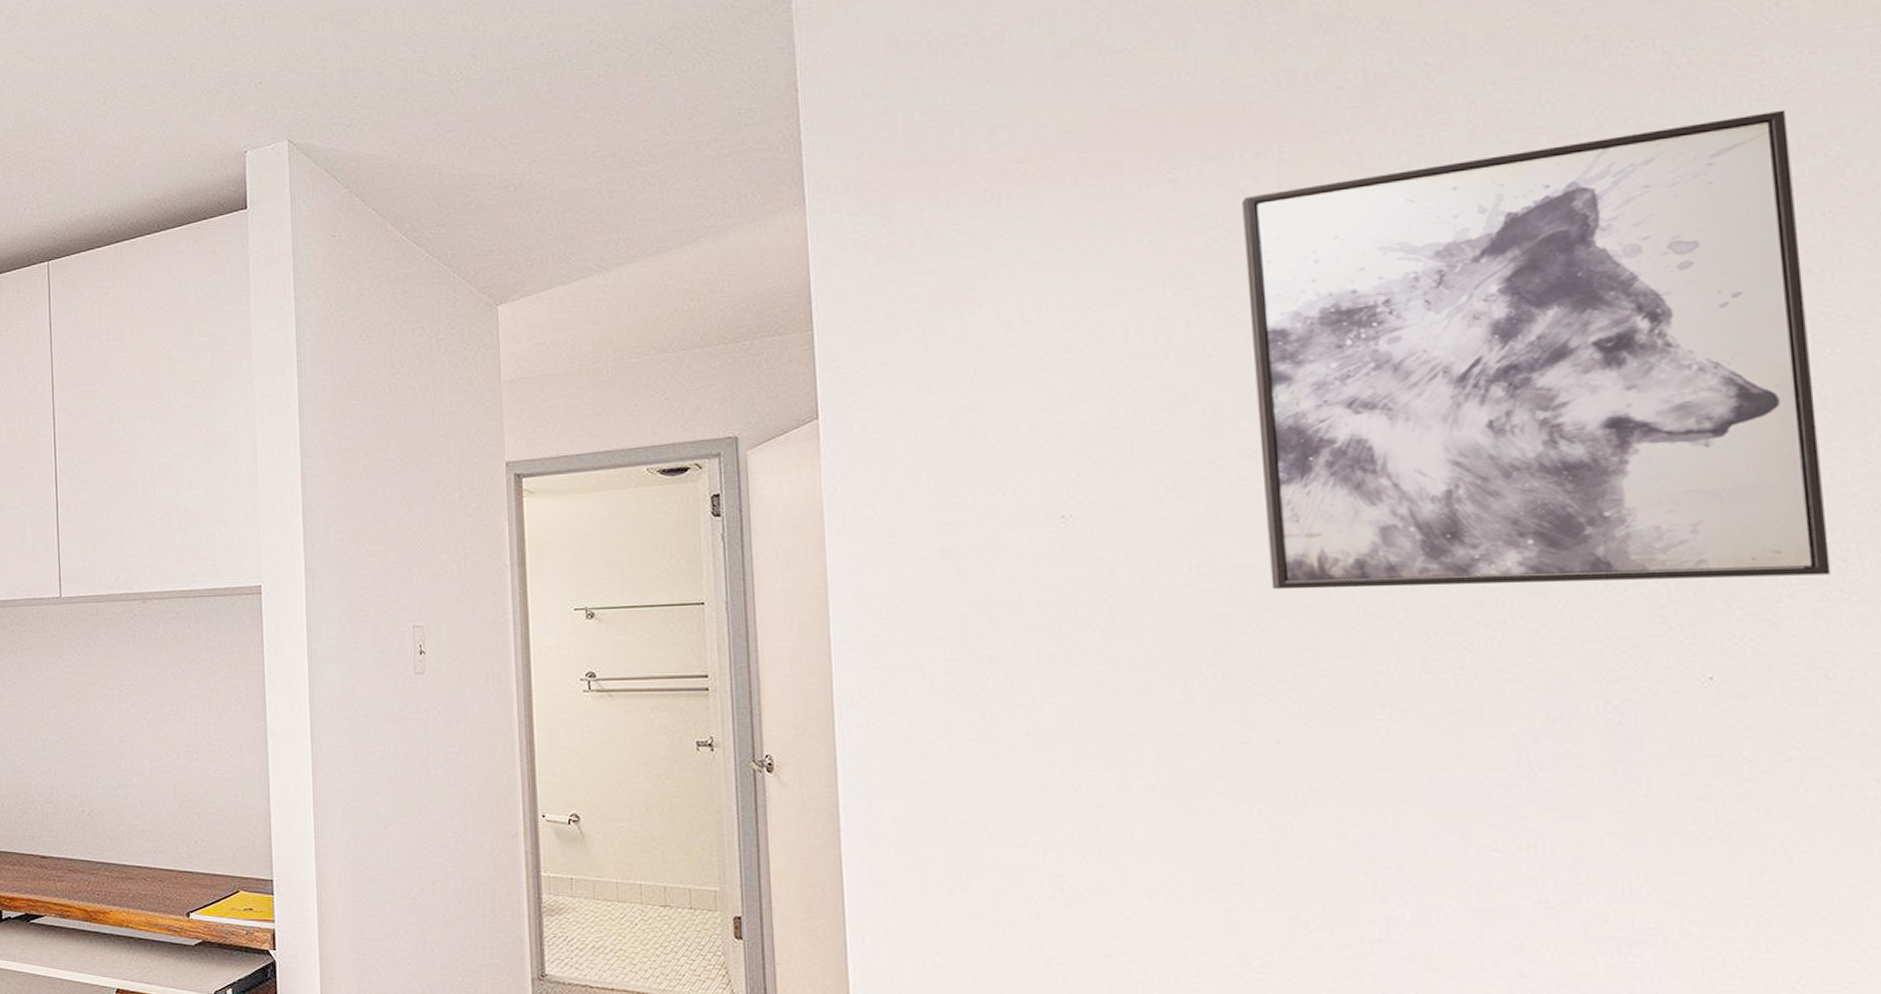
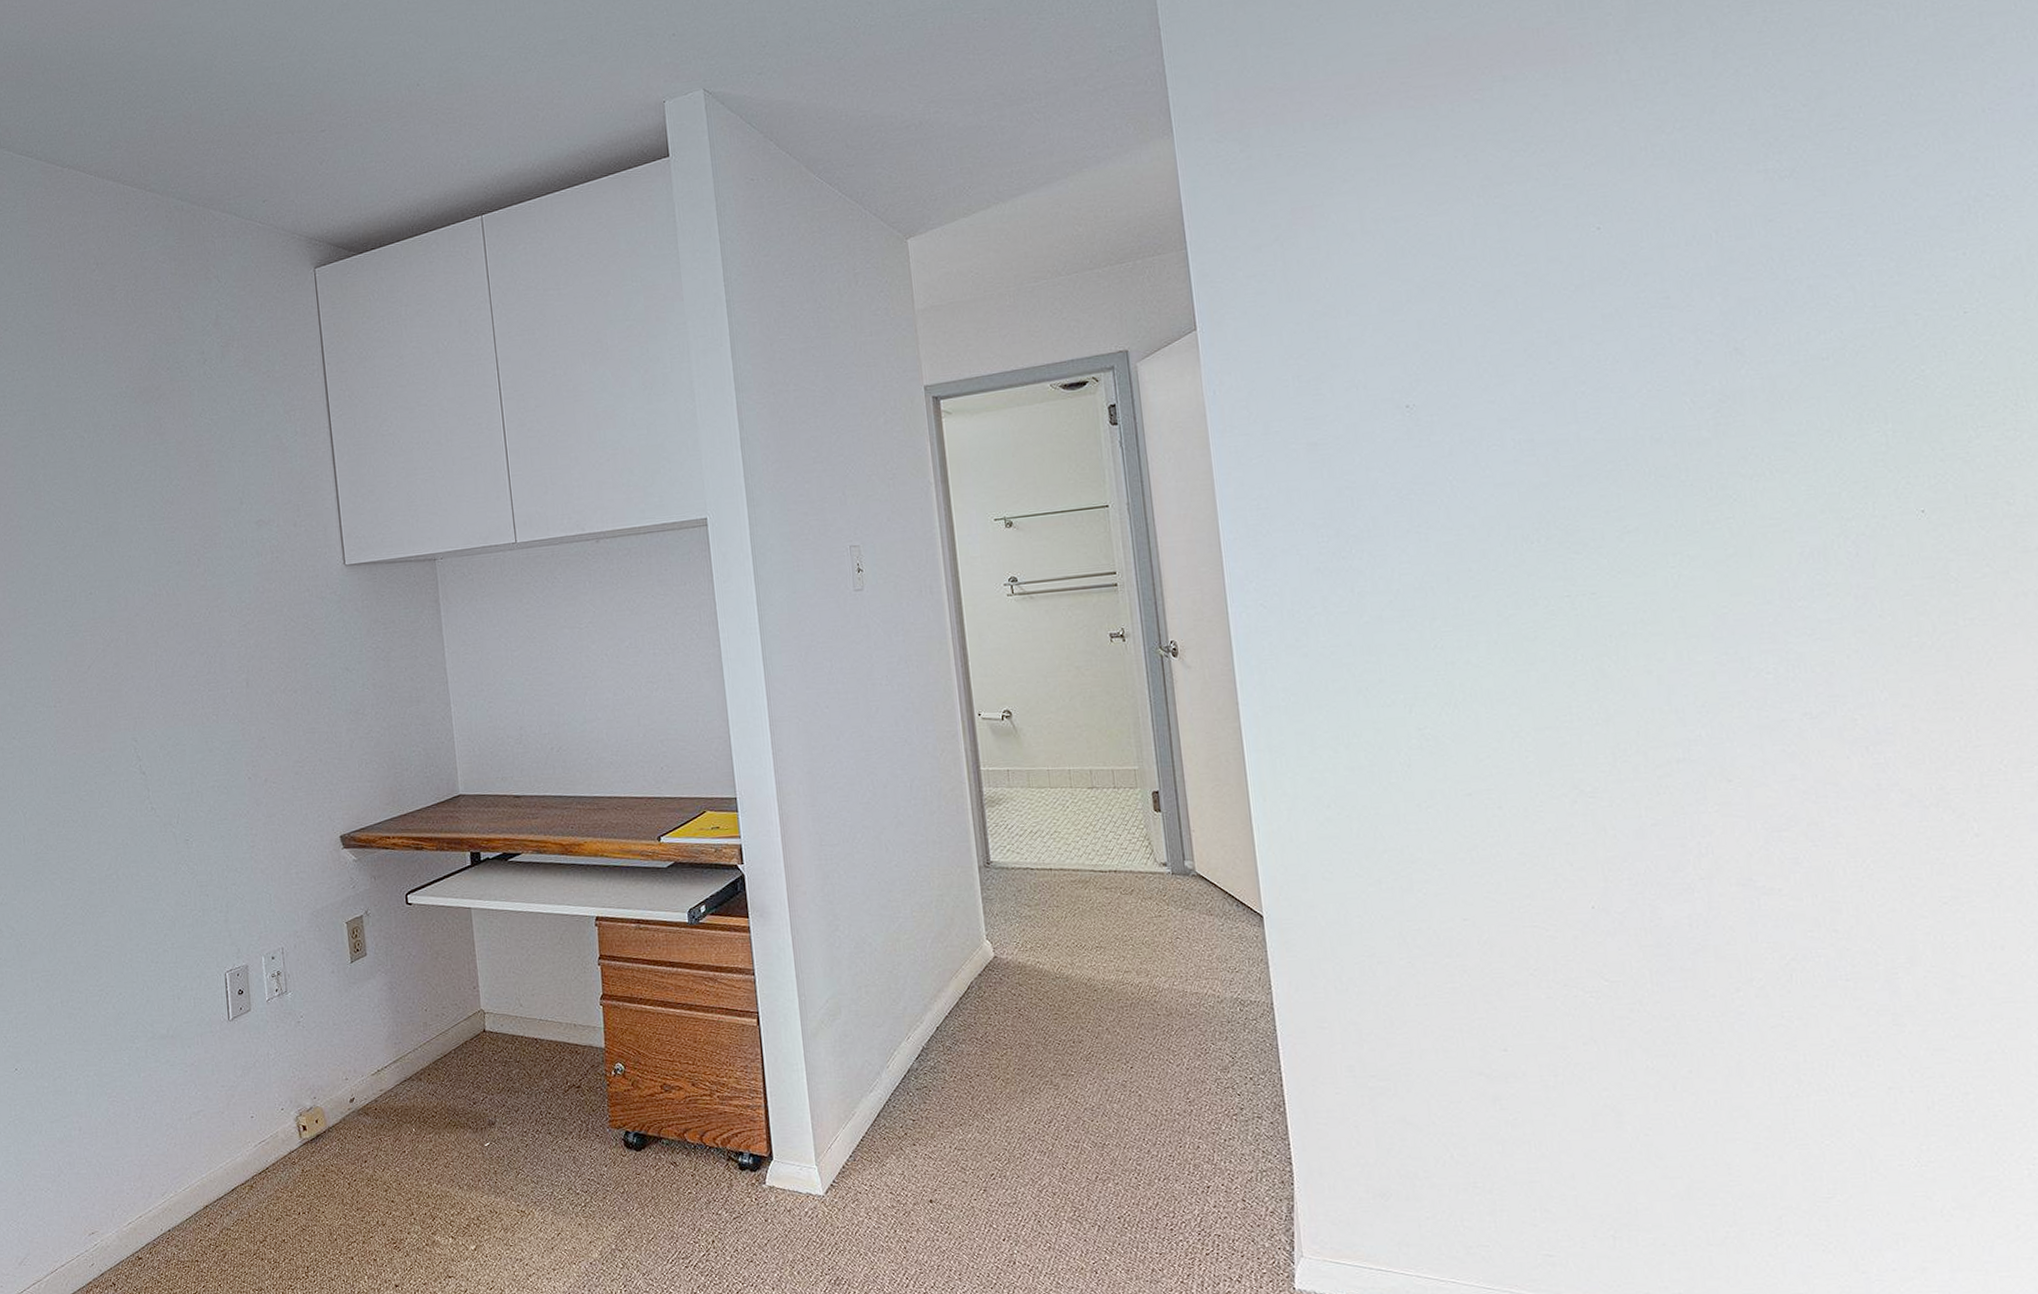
wall art: present [1242,109,1831,590] -> none [1536,23,2007,460]

